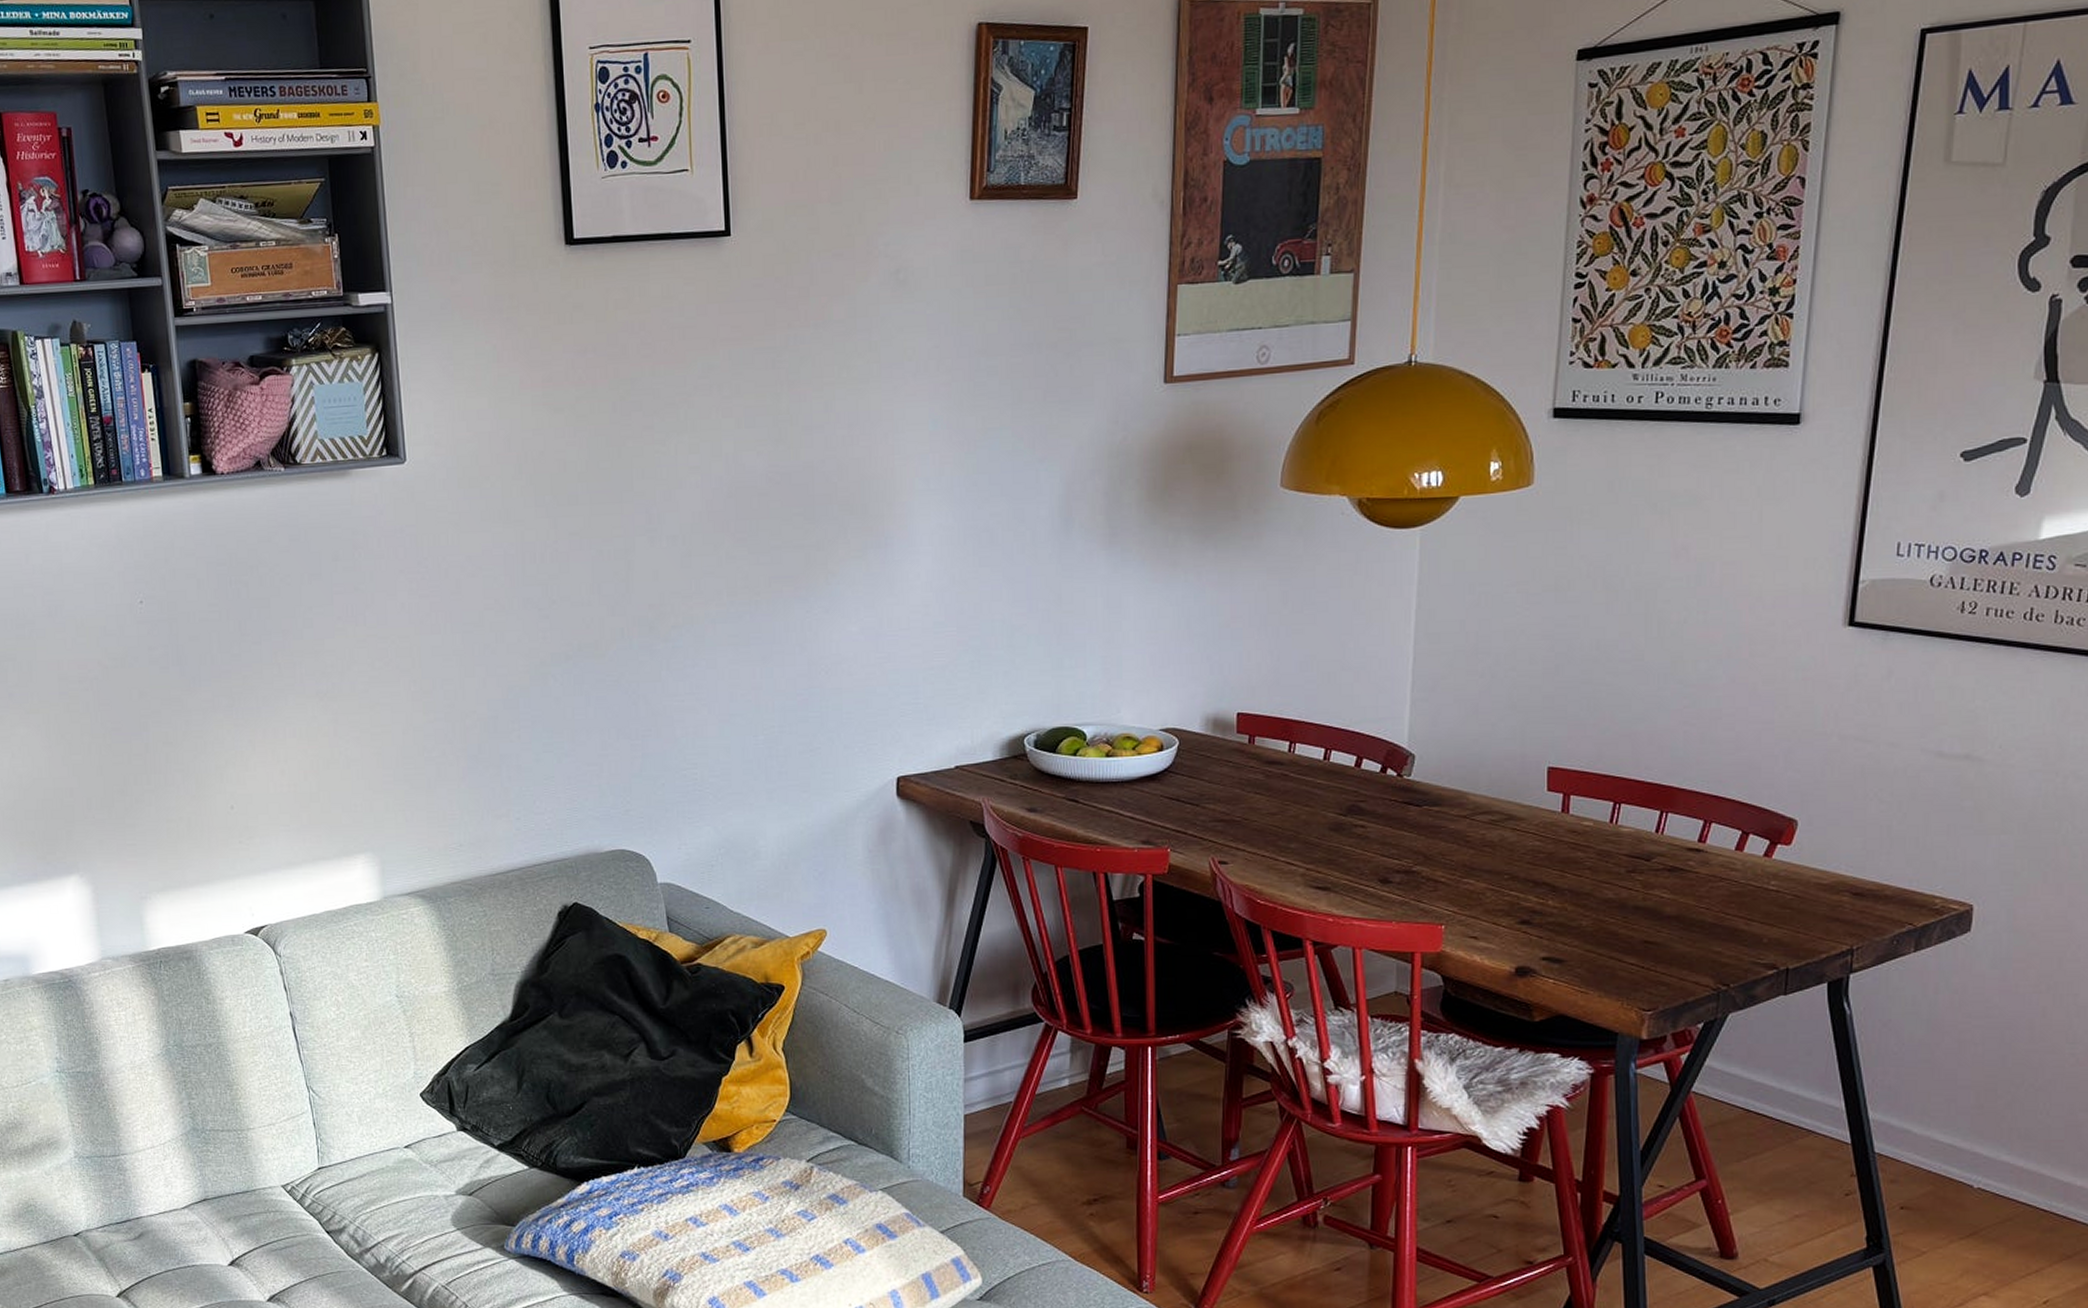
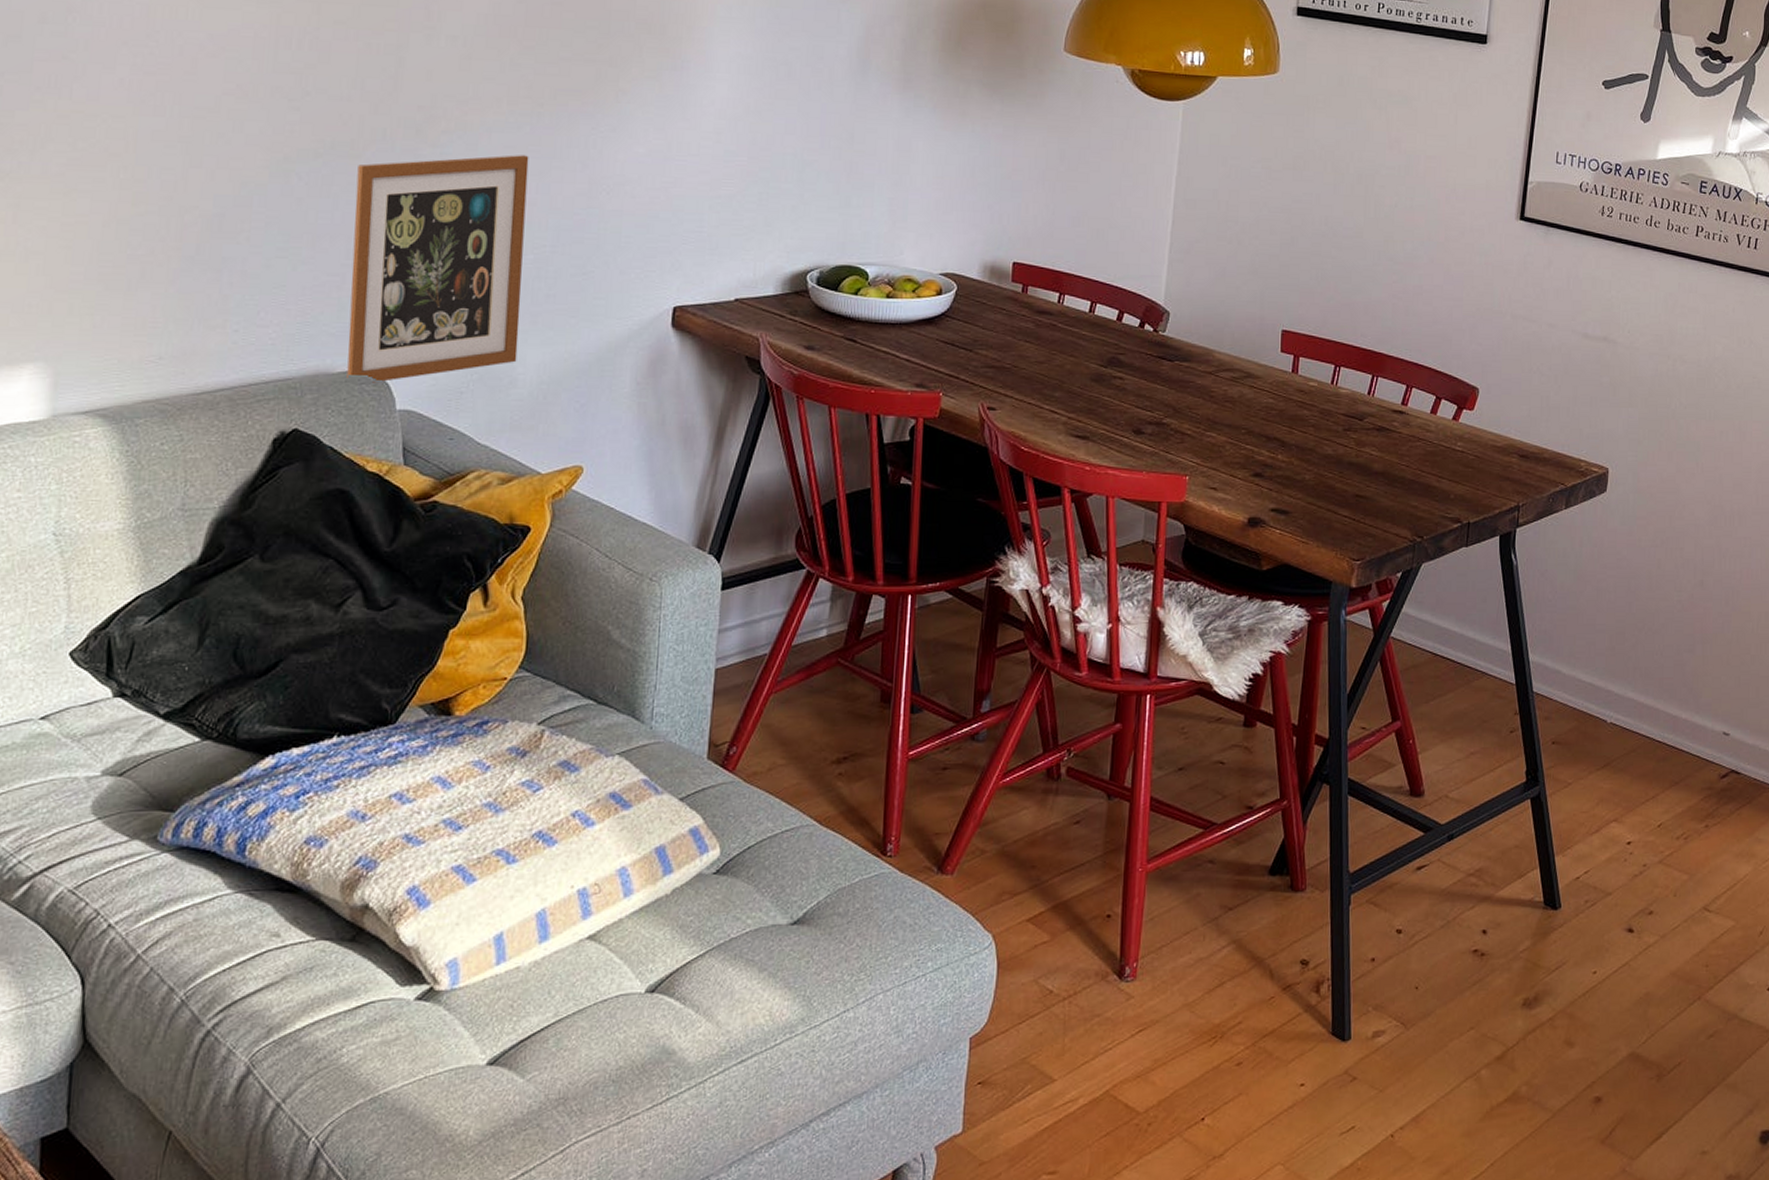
picture frame: none [603,643,758,860] -> present [347,155,529,383]

